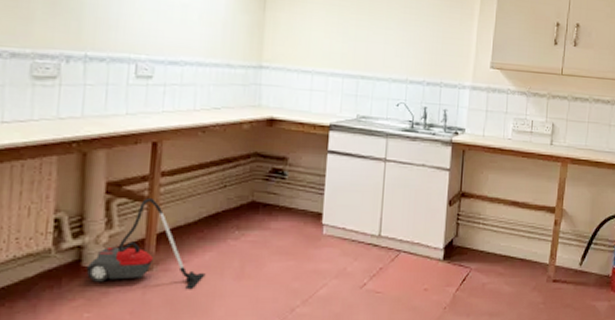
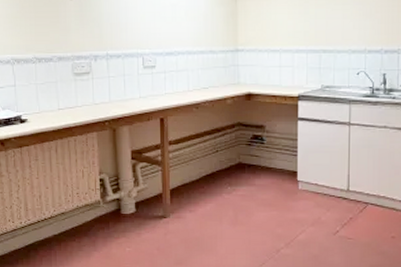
vacuum cleaner: present [86,197,206,290] -> none [124,161,208,233]

